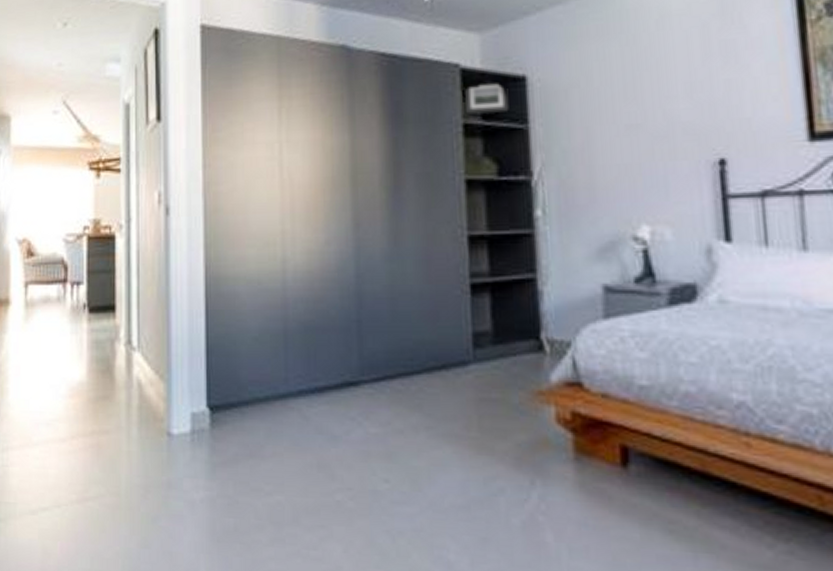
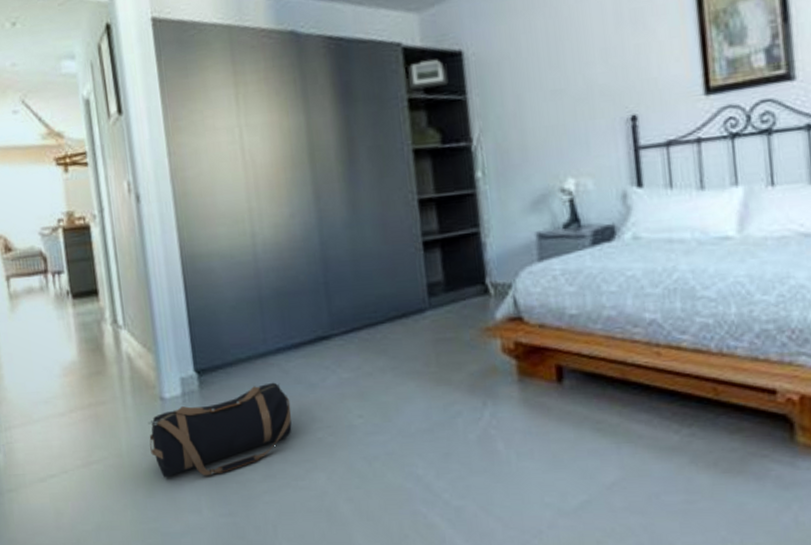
duffel bag: none [151,429,309,531] -> present [147,382,292,478]

